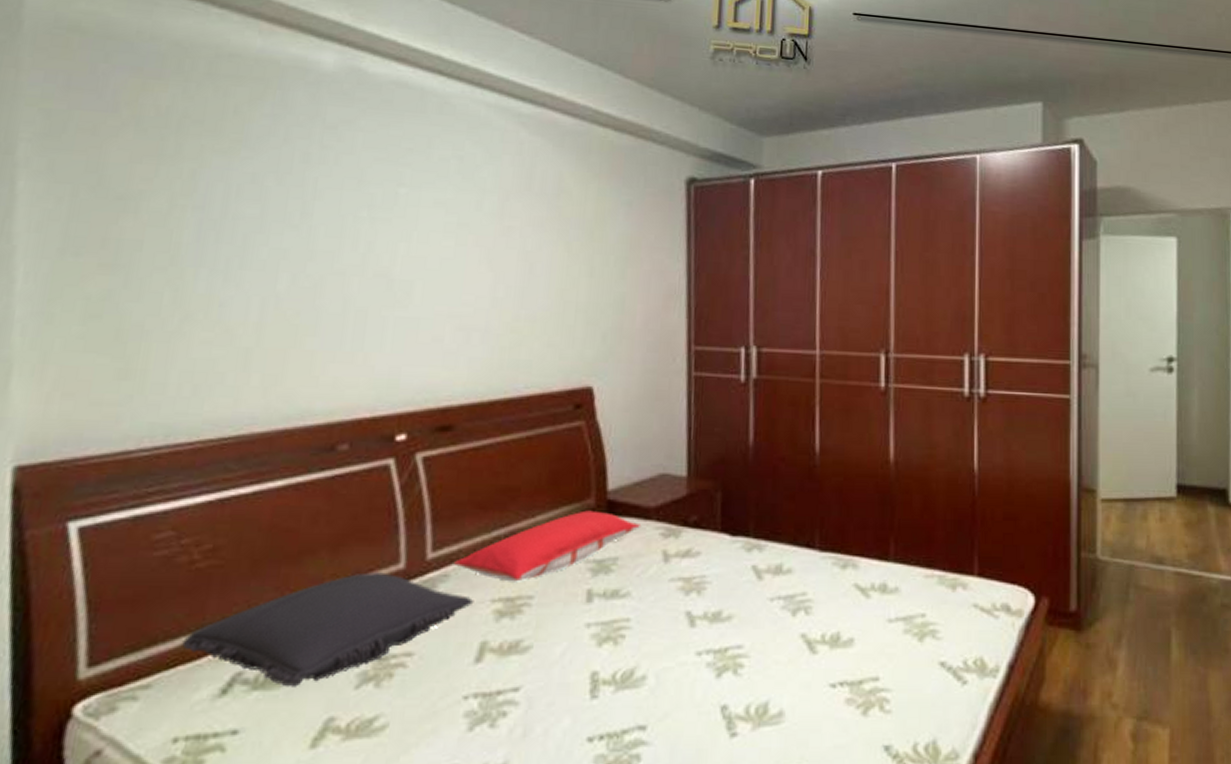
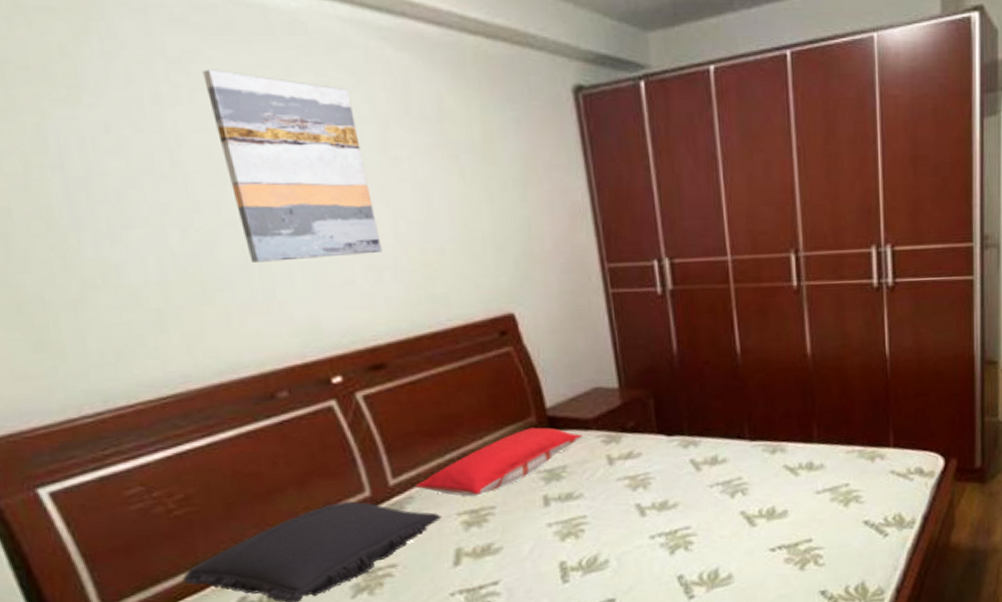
wall art: none [348,136,480,315] -> present [202,69,382,263]

